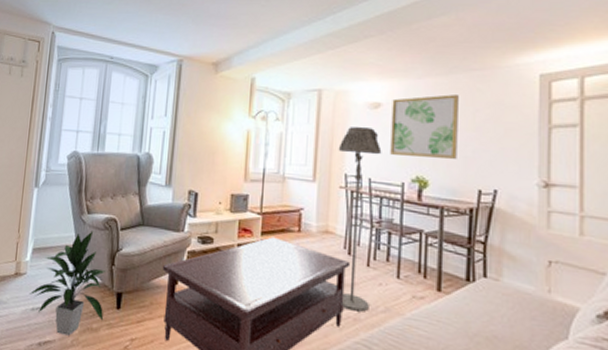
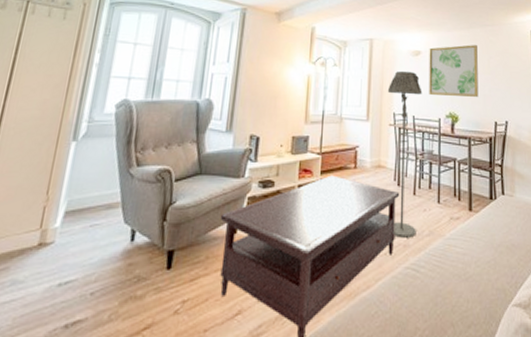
indoor plant: present [30,231,107,336] -> none [57,185,157,310]

